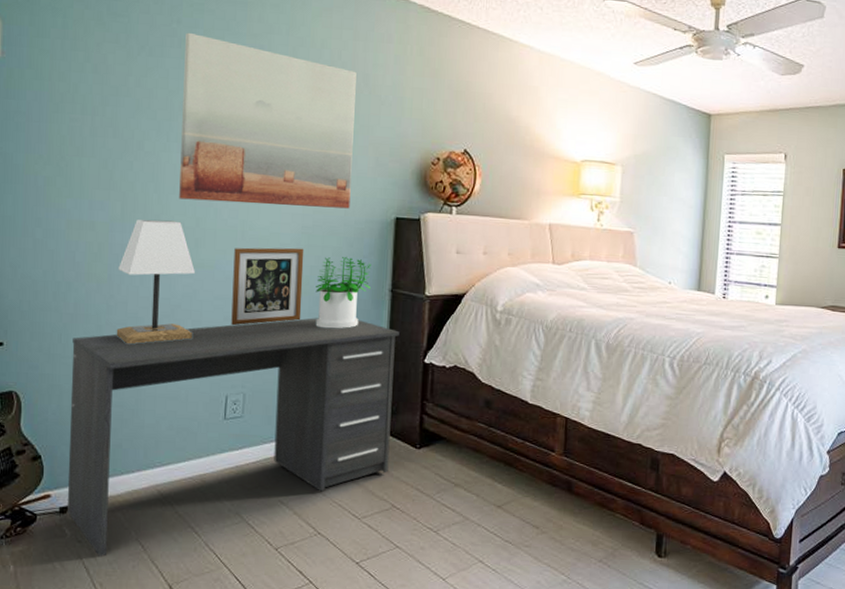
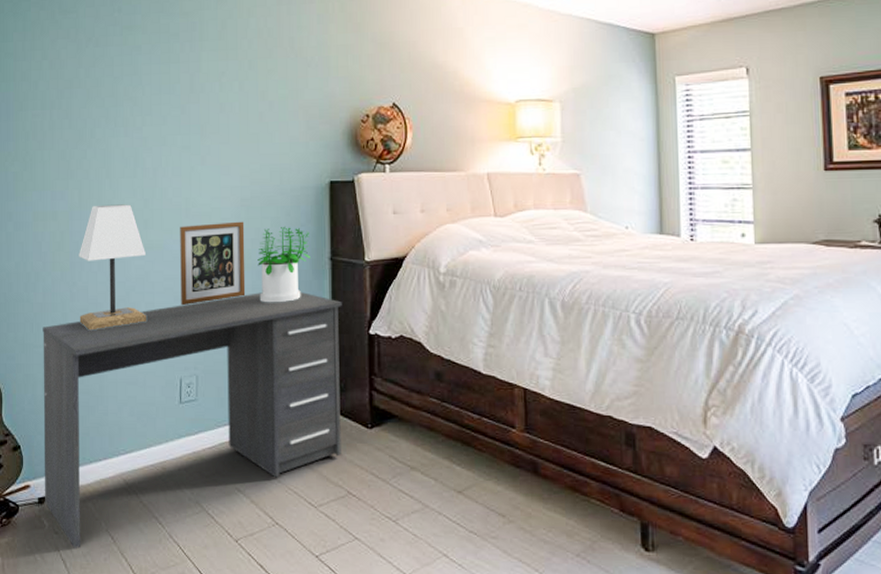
wall art: present [179,32,357,209] -> none [126,19,285,182]

